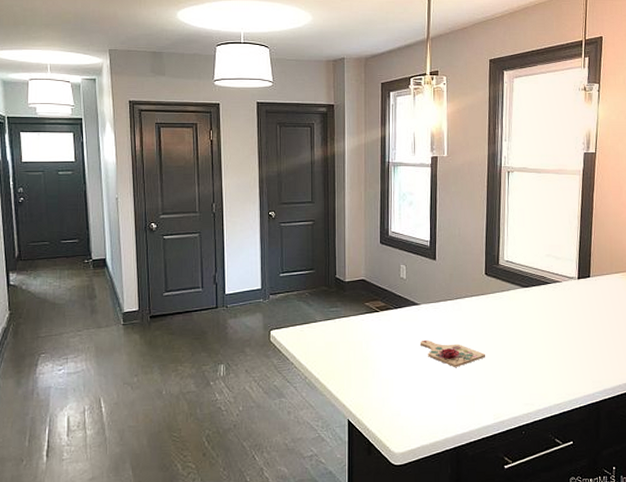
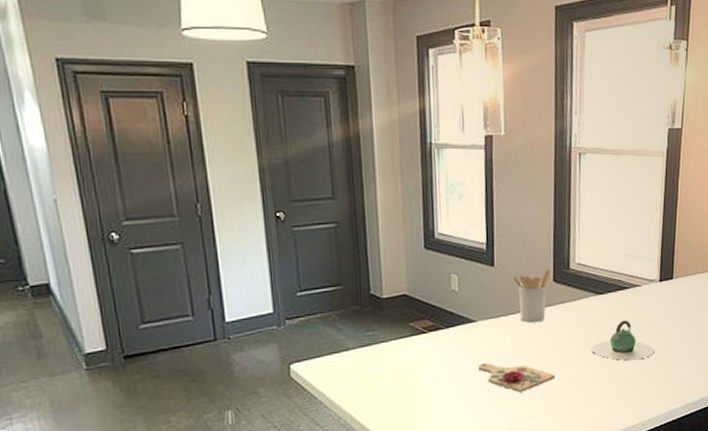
utensil holder: none [450,264,483,308] -> present [512,269,551,323]
teapot: none [517,310,574,346] -> present [591,320,654,361]

